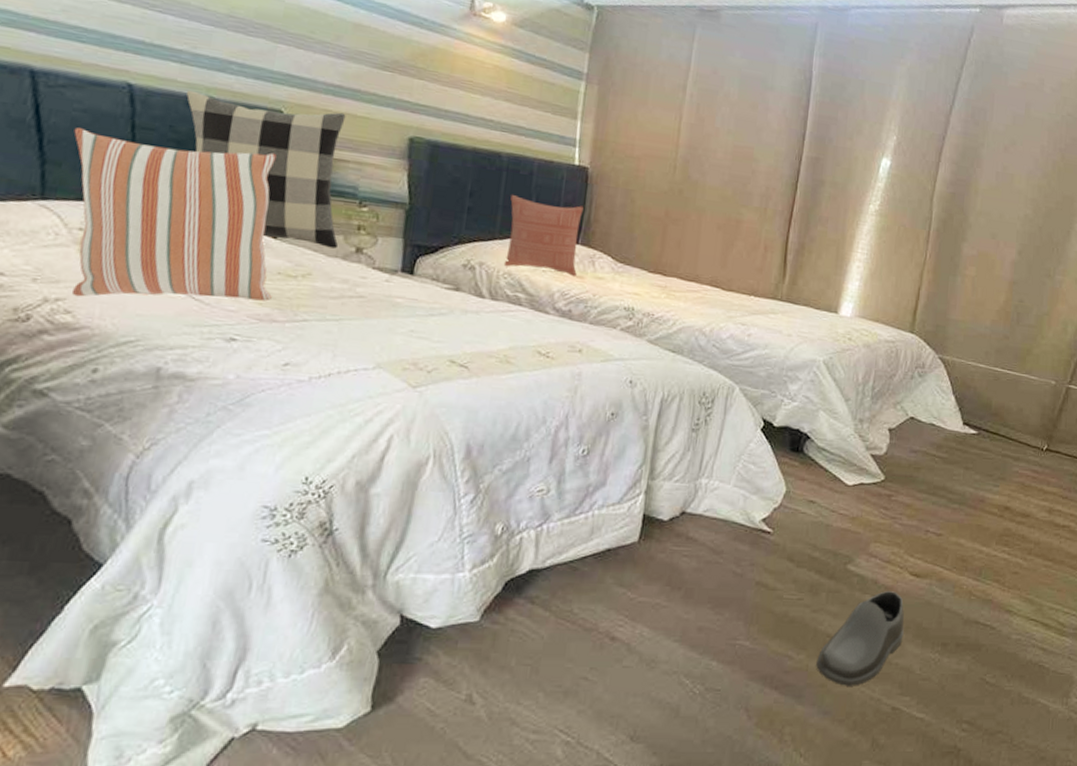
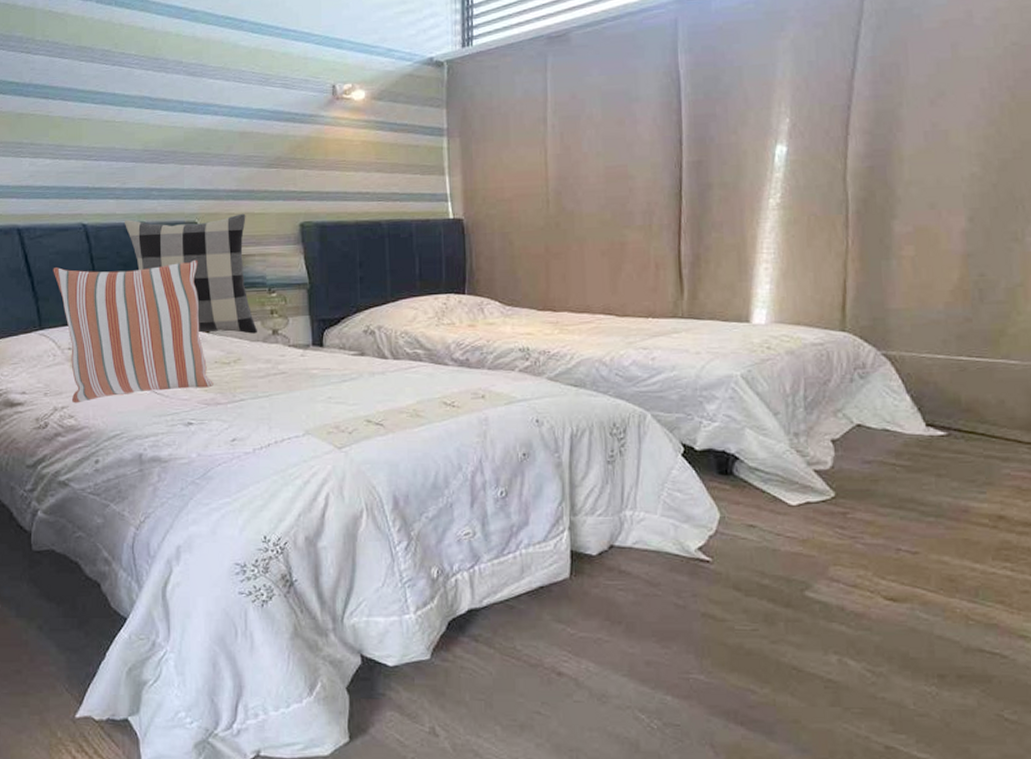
pillow: present [503,195,584,278] -> none [396,257,468,327]
shoe: present [816,591,905,686] -> none [784,618,887,722]

